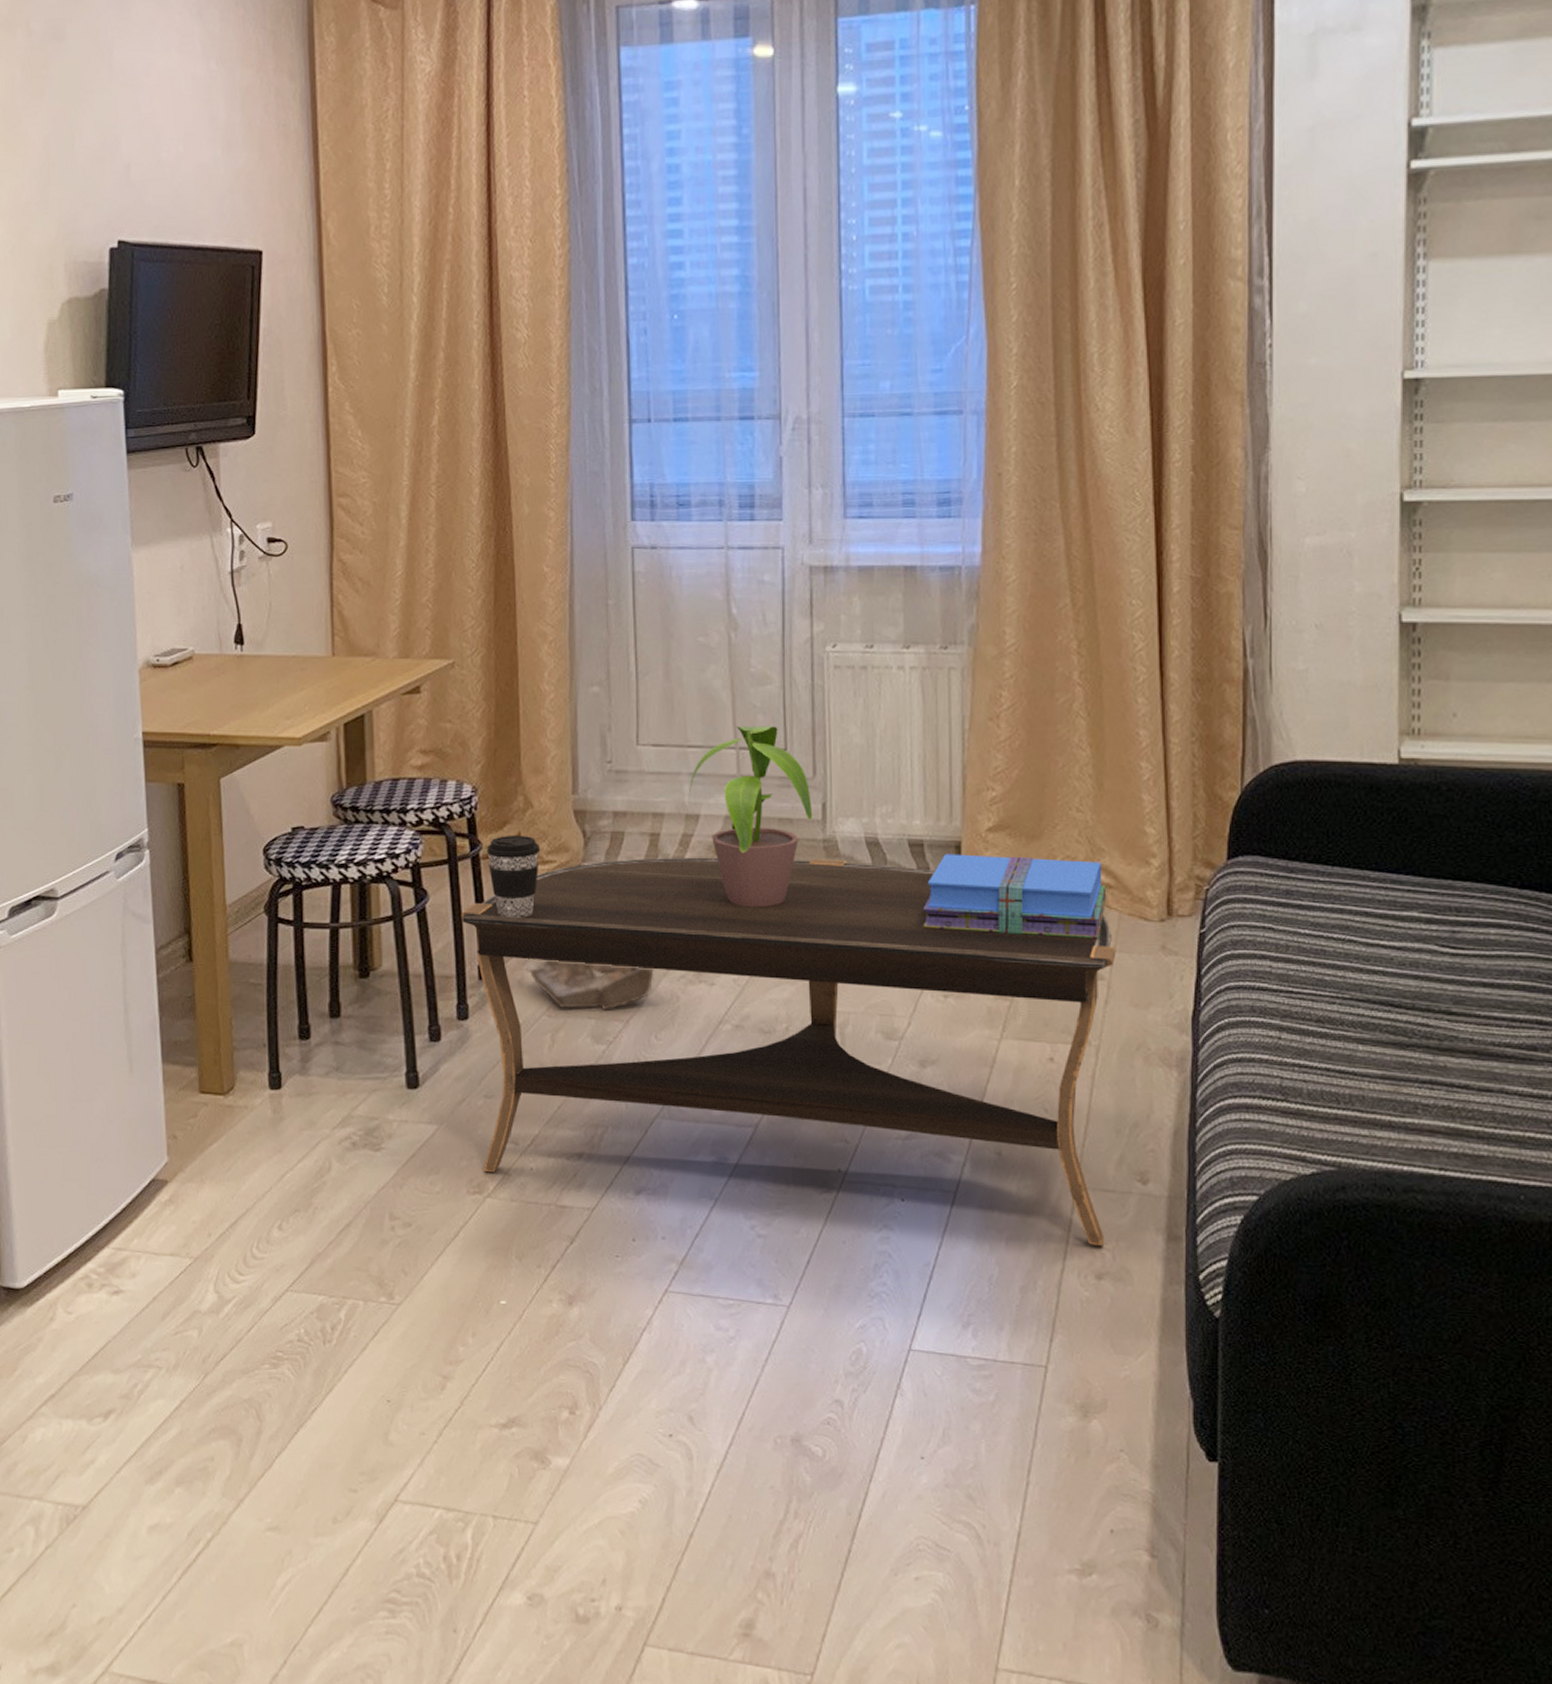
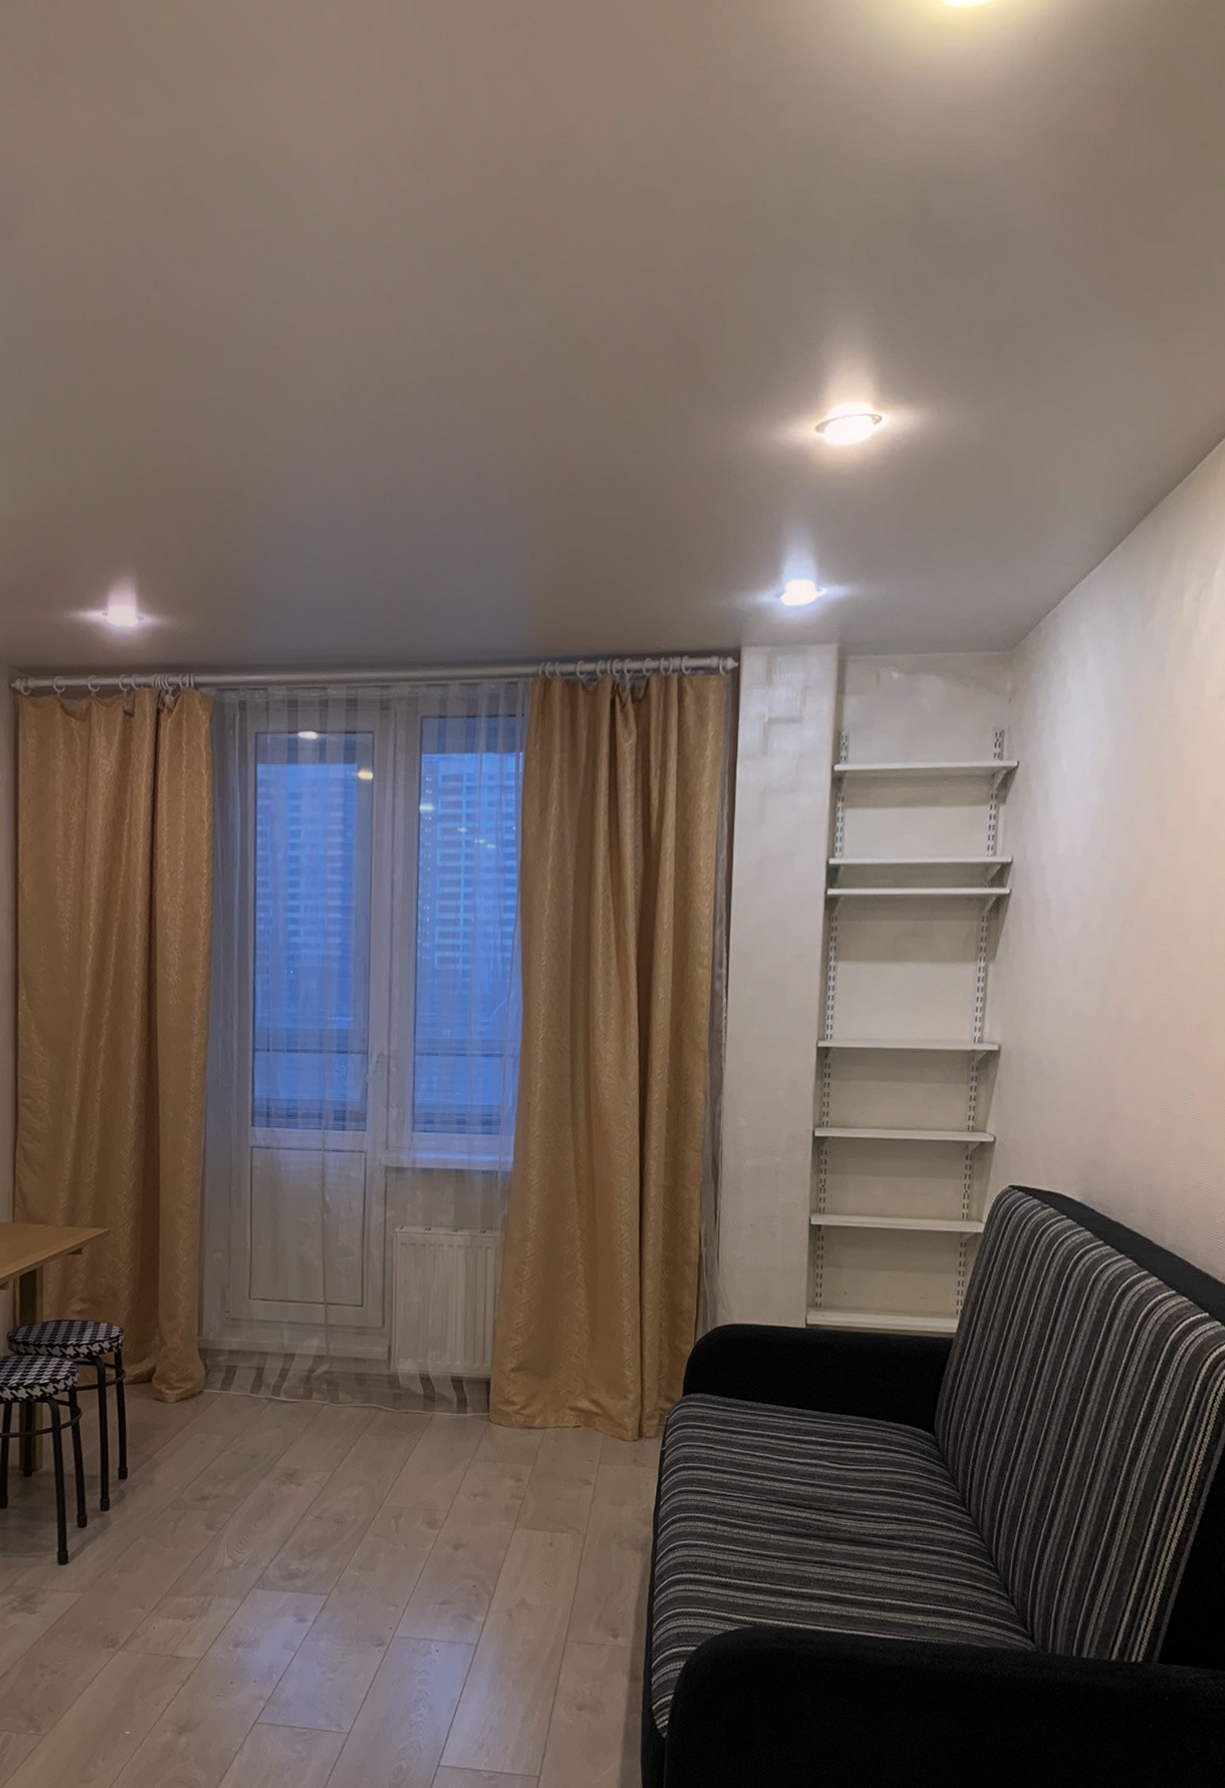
coffee table: present [461,857,1116,1246] -> none [107,1386,601,1685]
coffee cup: present [487,835,541,918] -> none [129,1366,171,1431]
cardboard box: present [517,958,655,1010] -> none [149,1463,257,1504]
potted plant: present [684,726,813,908] -> none [283,1287,381,1426]
books: present [923,854,1105,940] -> none [460,1388,595,1454]

